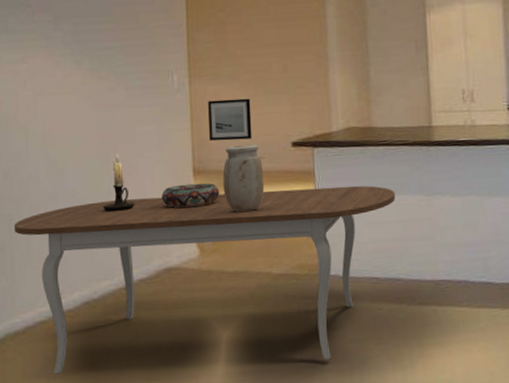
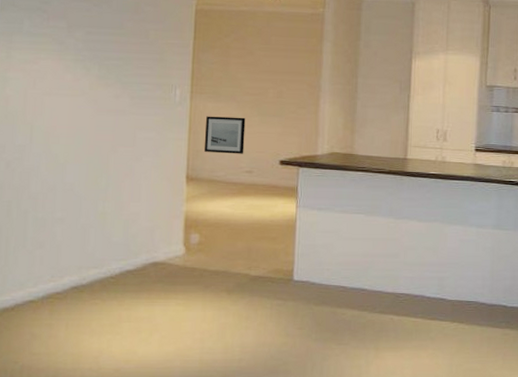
dining table: present [13,185,396,374] -> none [11,197,368,355]
candle holder: present [103,153,135,212] -> none [99,155,129,208]
decorative bowl: present [161,183,220,208] -> none [154,188,209,210]
vase: present [223,144,264,212] -> none [213,158,251,218]

